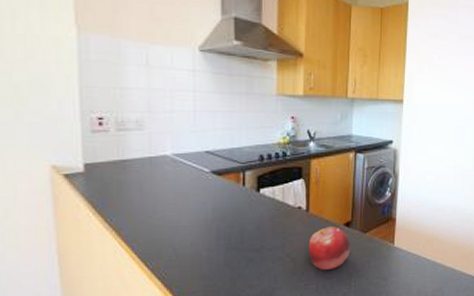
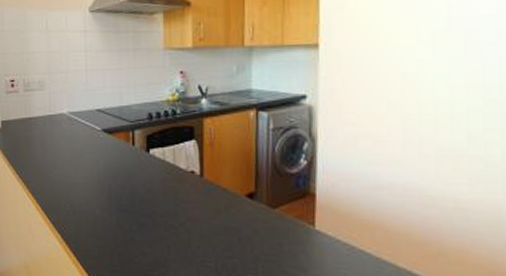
fruit: present [308,227,351,271] -> none [204,197,256,249]

